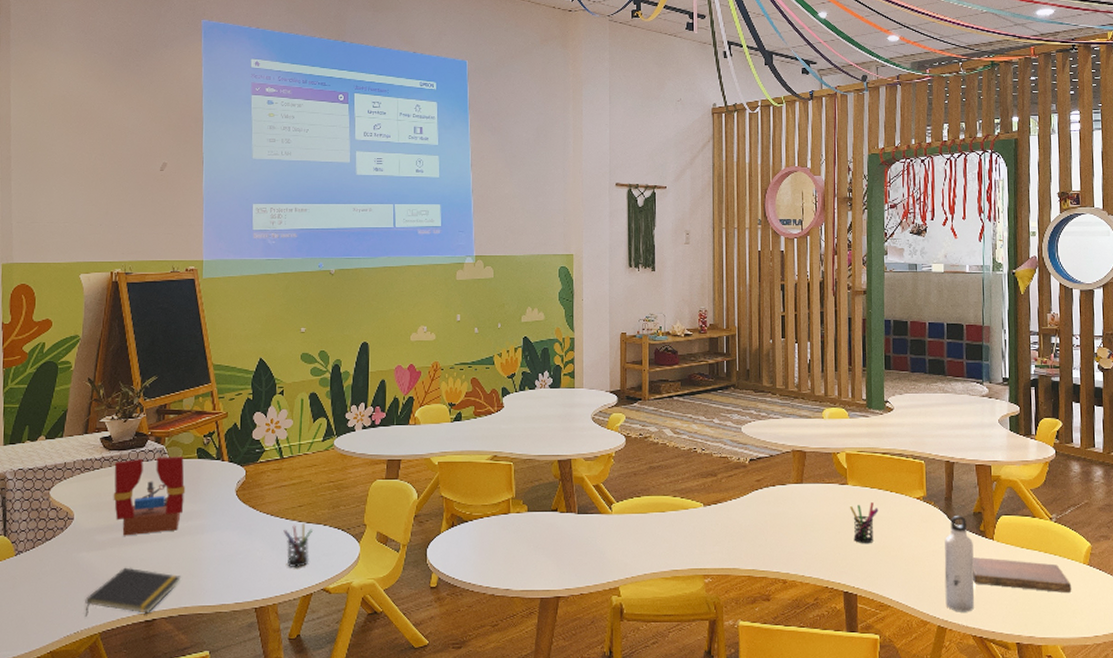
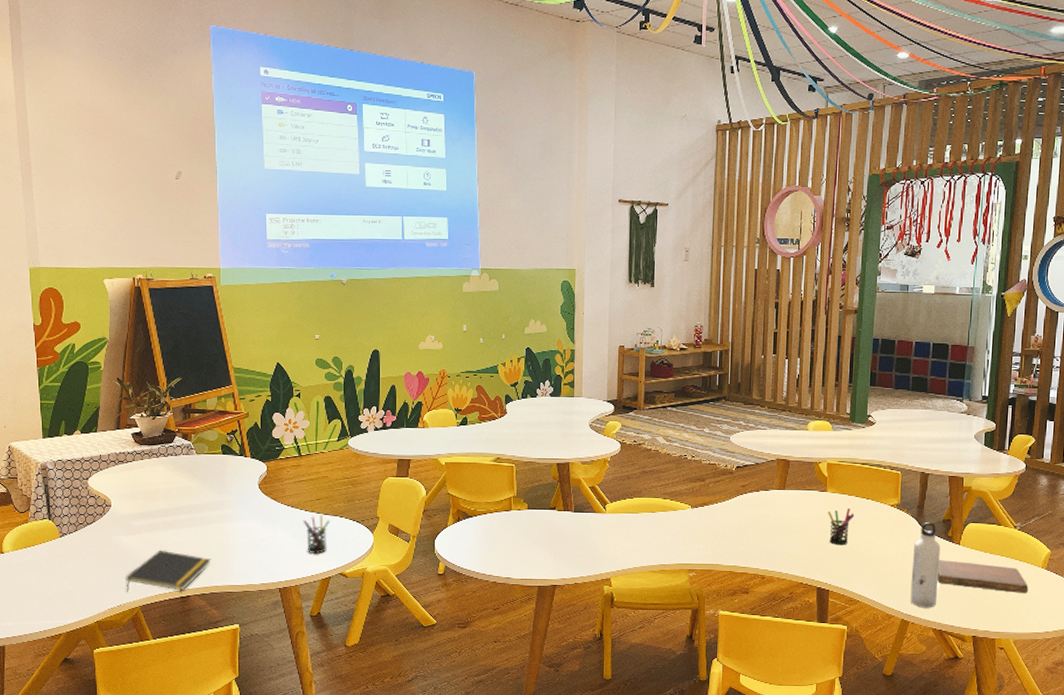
toy theatre: present [113,457,186,536] -> none [145,452,212,522]

